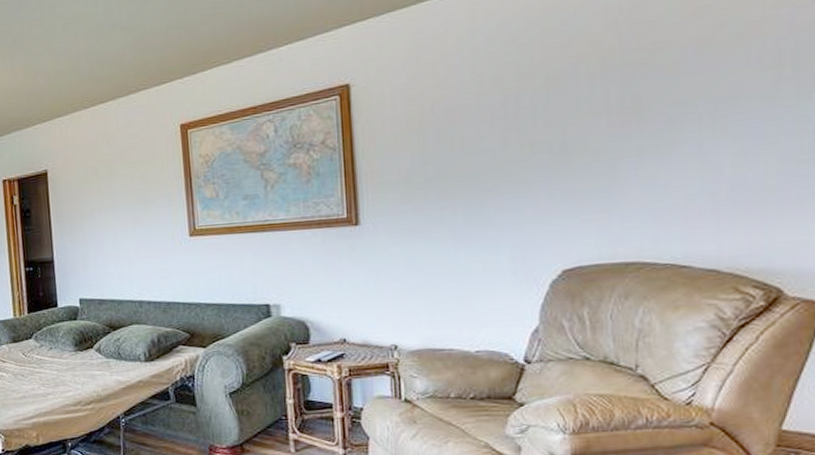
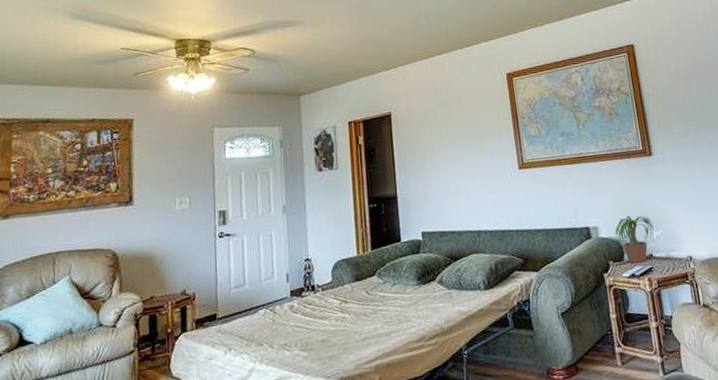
potted plant: none [299,294,351,348] -> present [614,215,655,264]

